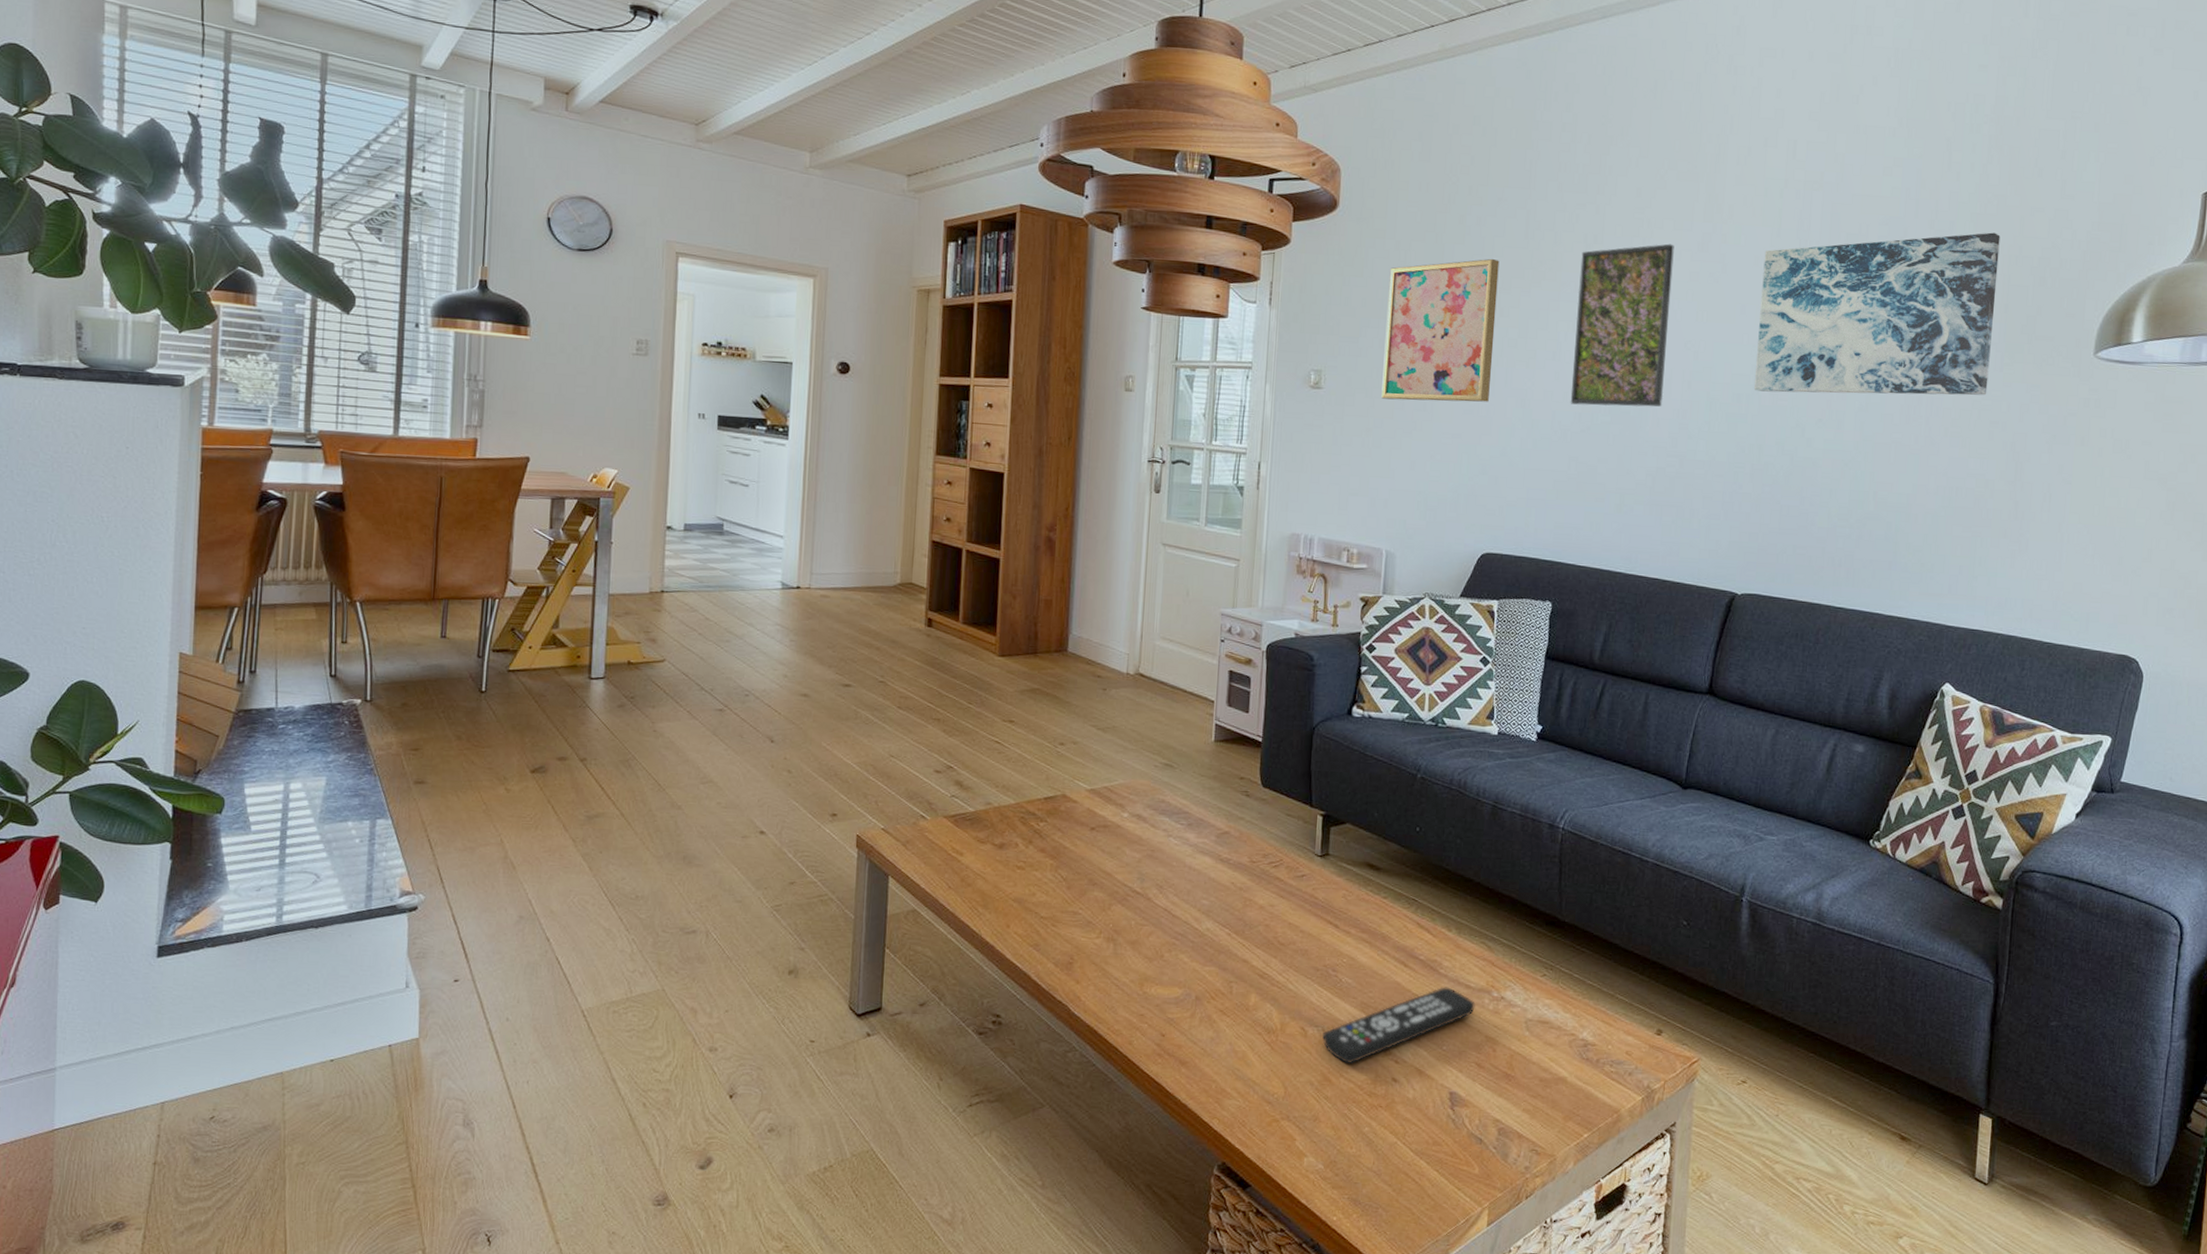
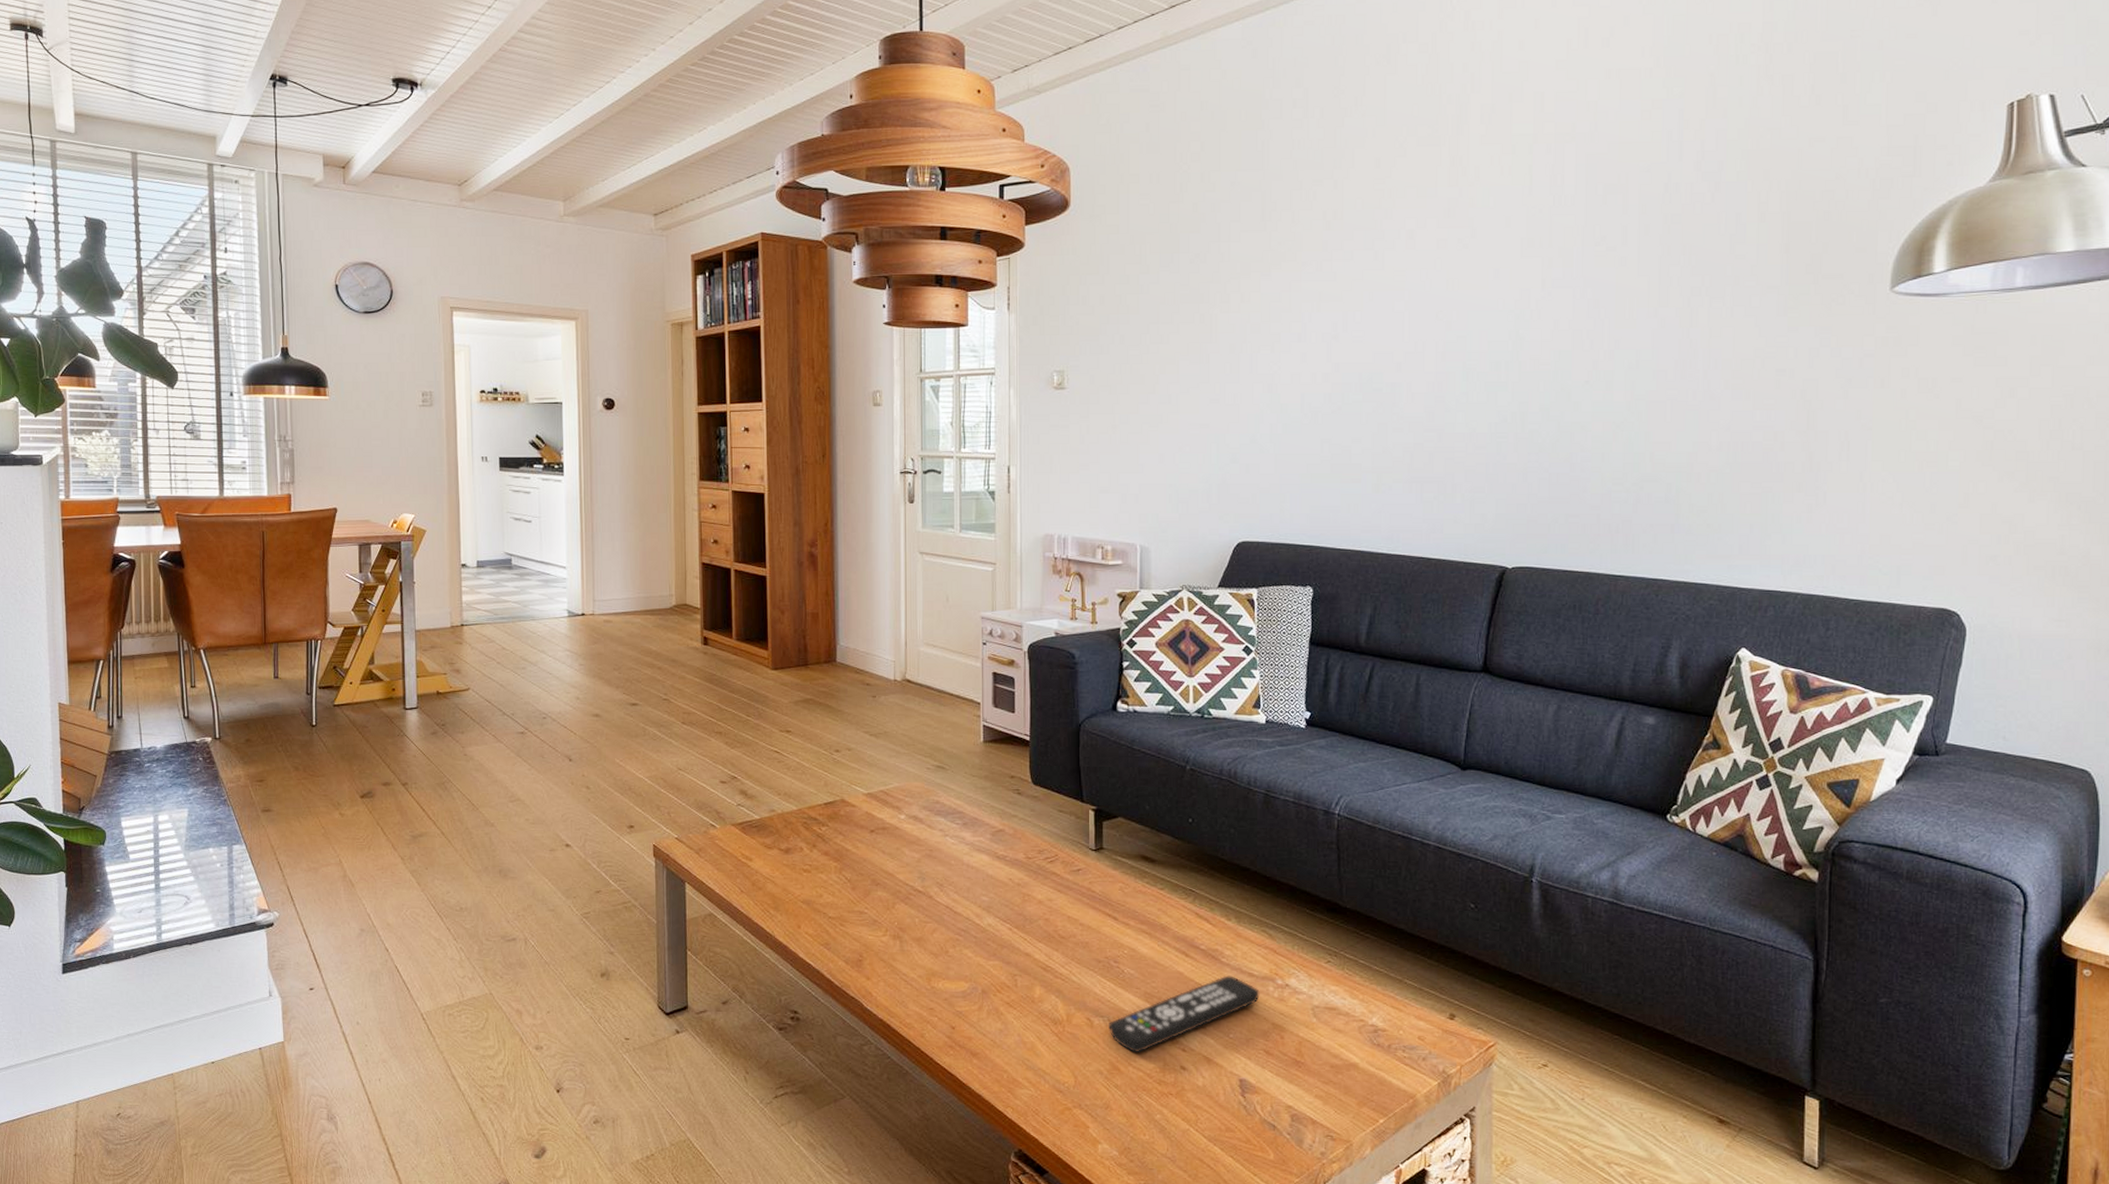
wall art: present [1381,258,1500,402] -> none [1125,244,1237,394]
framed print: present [1570,243,1674,407] -> none [1319,212,1419,385]
wall art: present [1753,232,2000,396] -> none [1512,169,1776,357]

